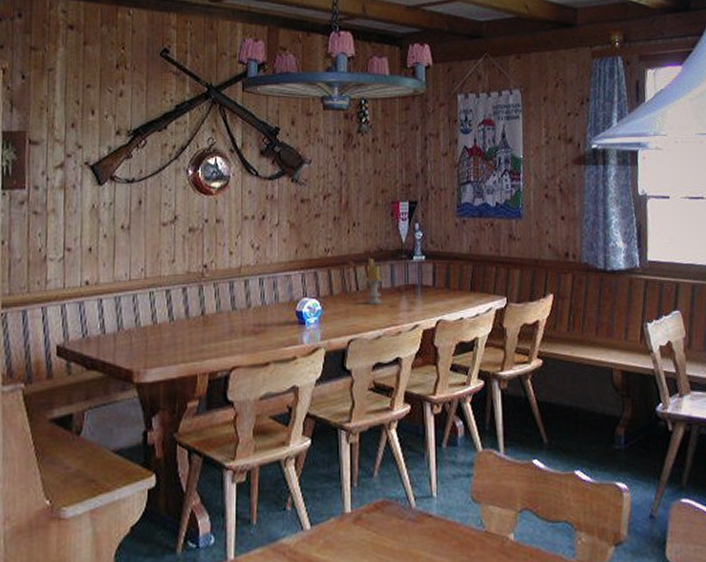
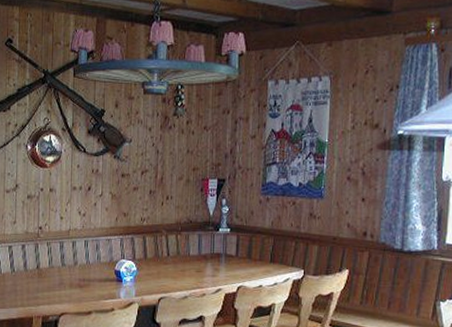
candle: present [362,258,386,304] -> none [173,228,193,268]

